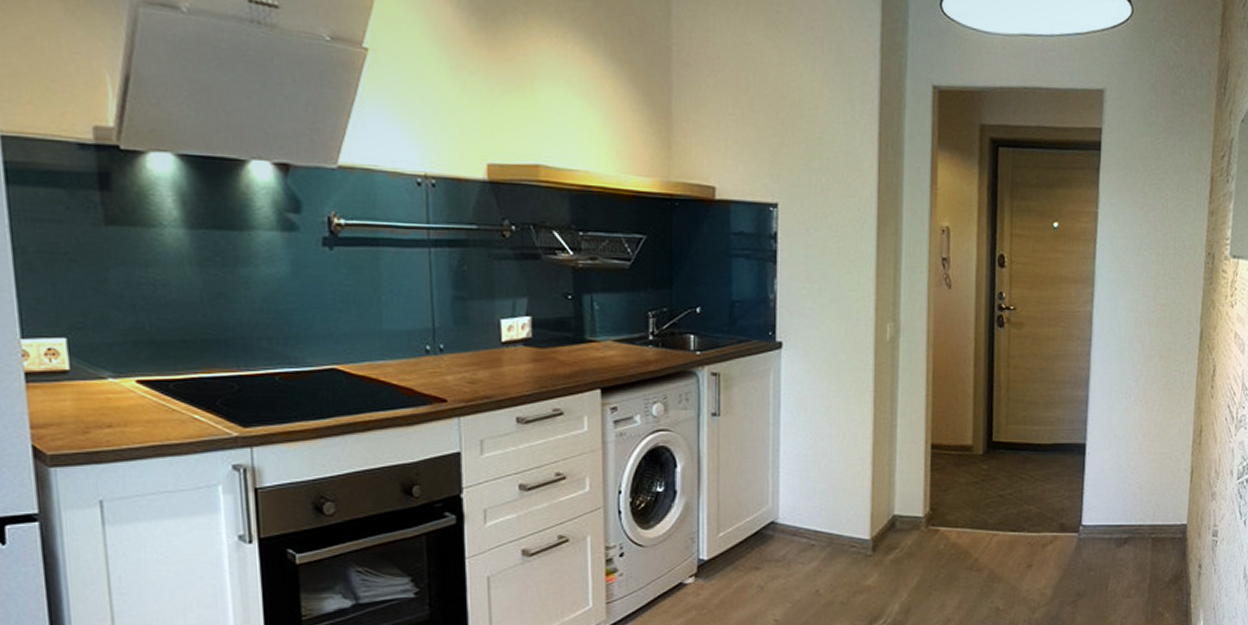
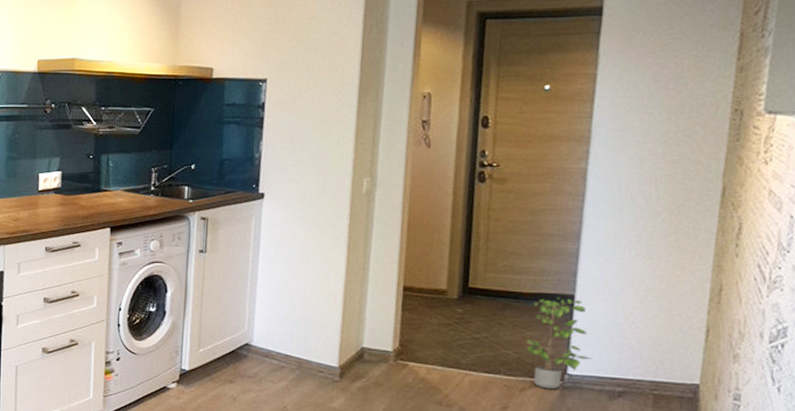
potted plant: none [1046,446,1102,543] -> present [526,297,592,390]

